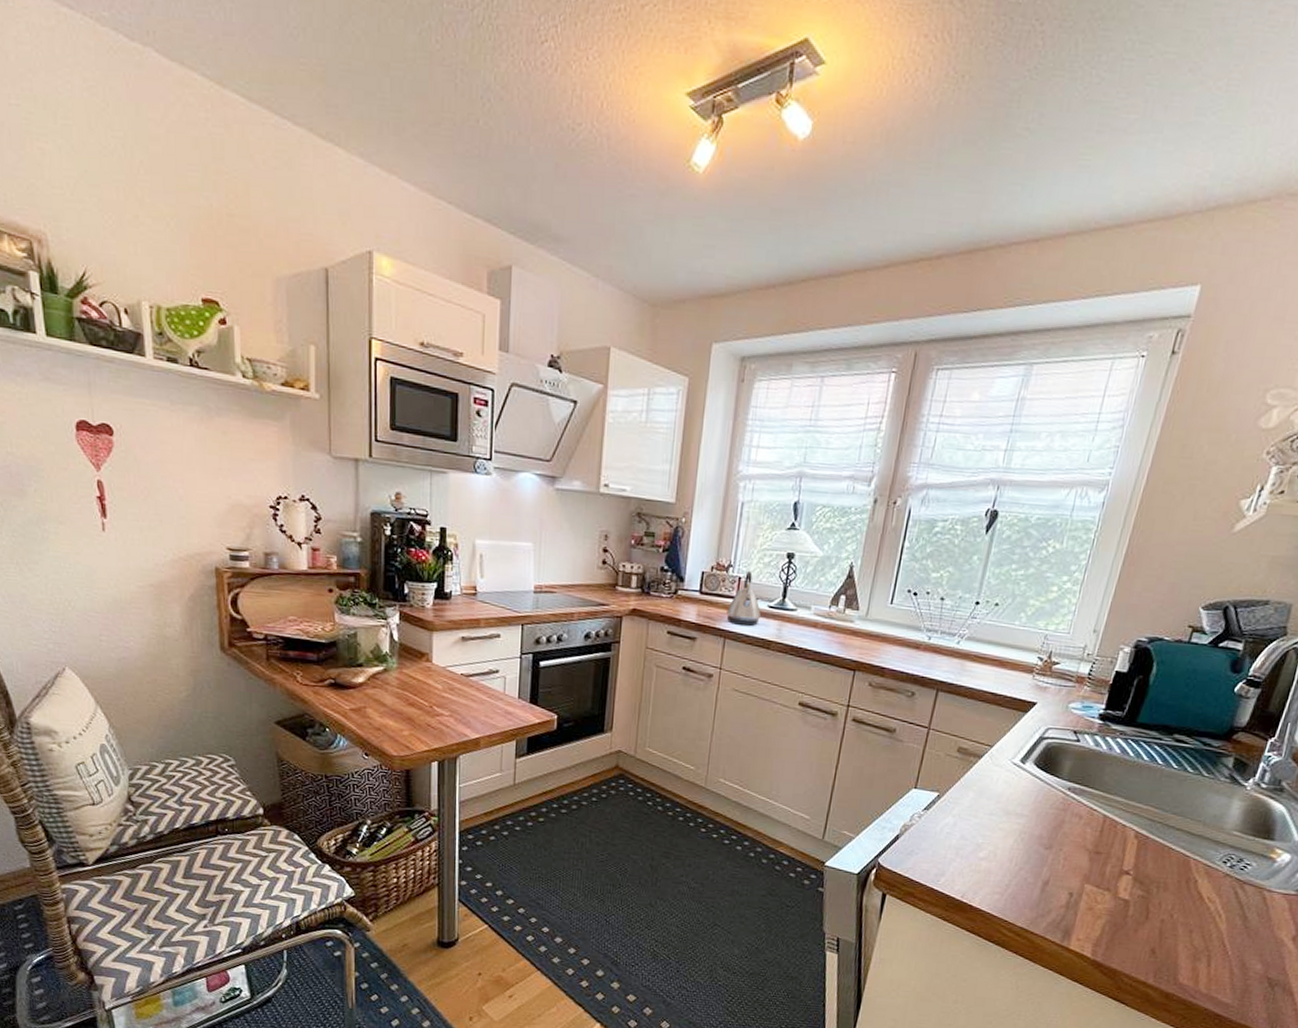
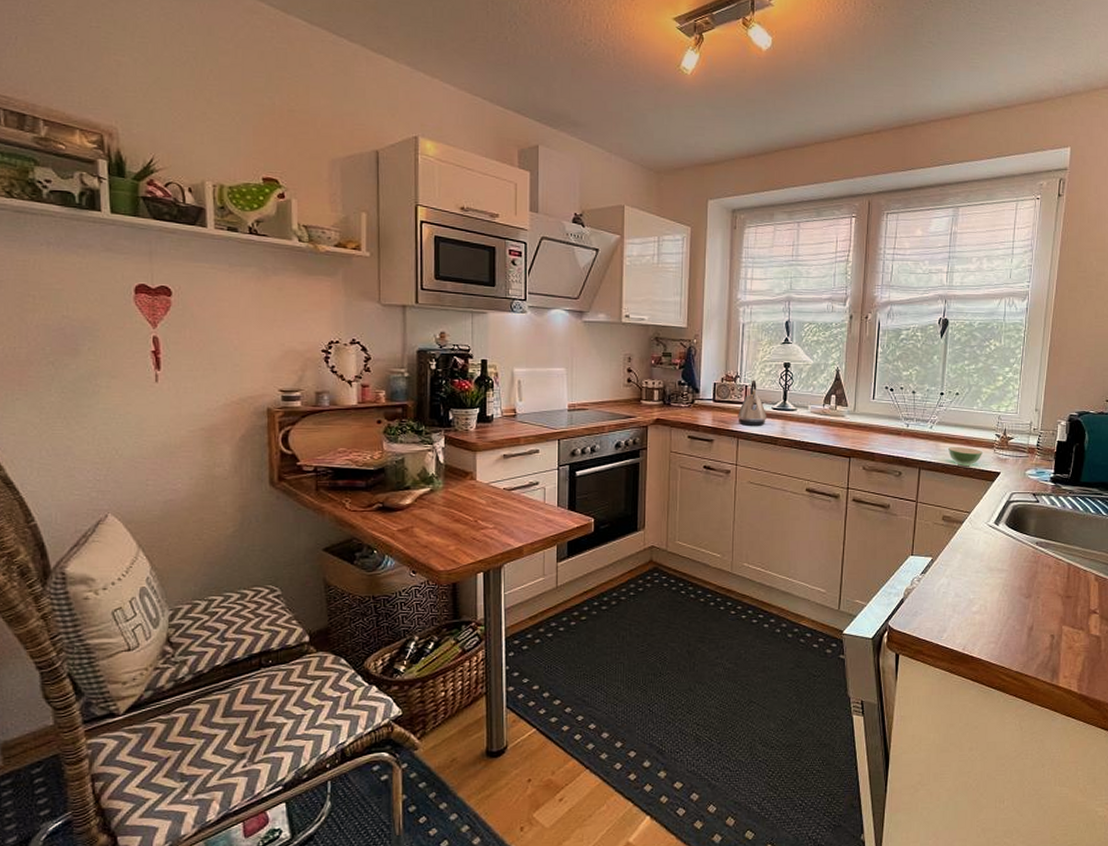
bowl: none [975,668,1019,694] -> present [947,447,984,468]

